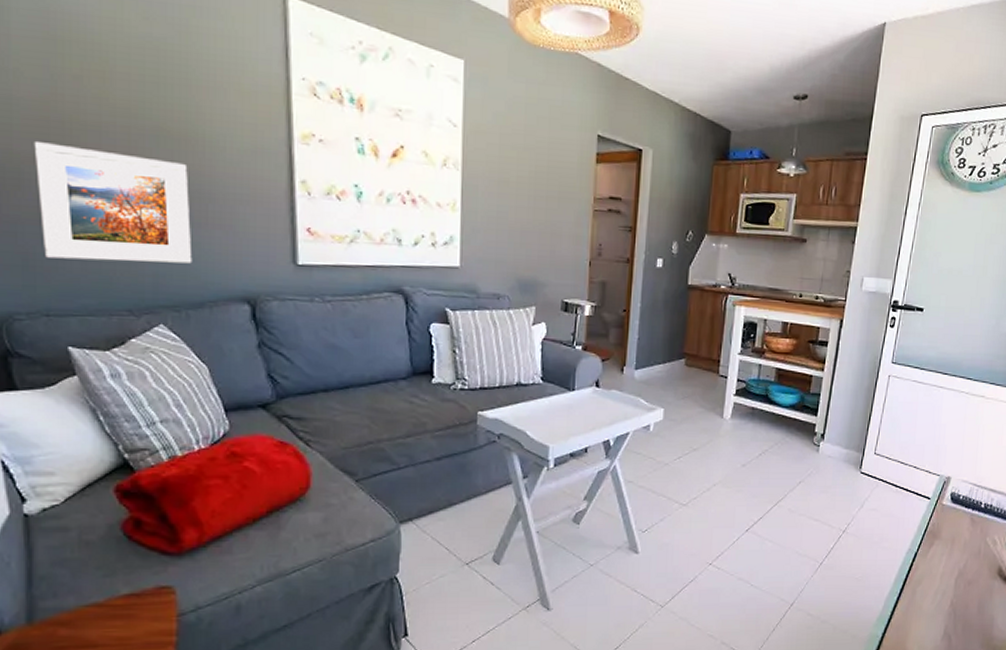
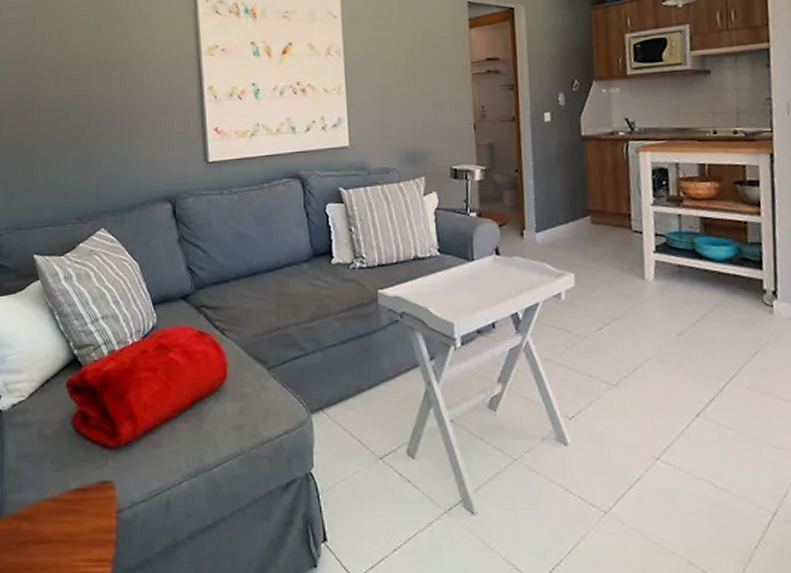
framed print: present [34,142,192,264] -> none [13,86,126,180]

